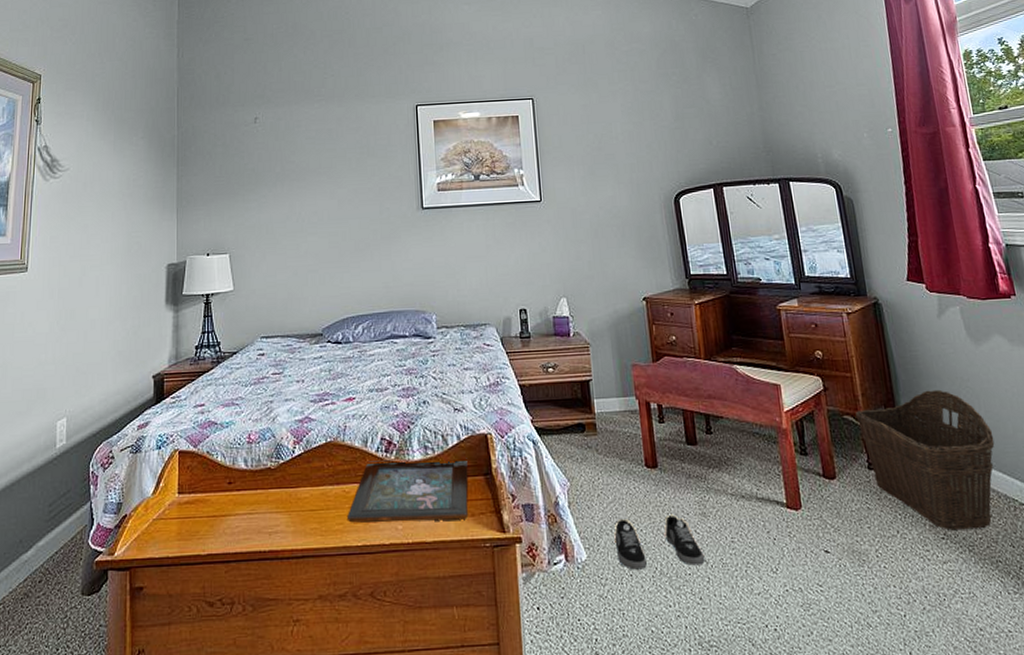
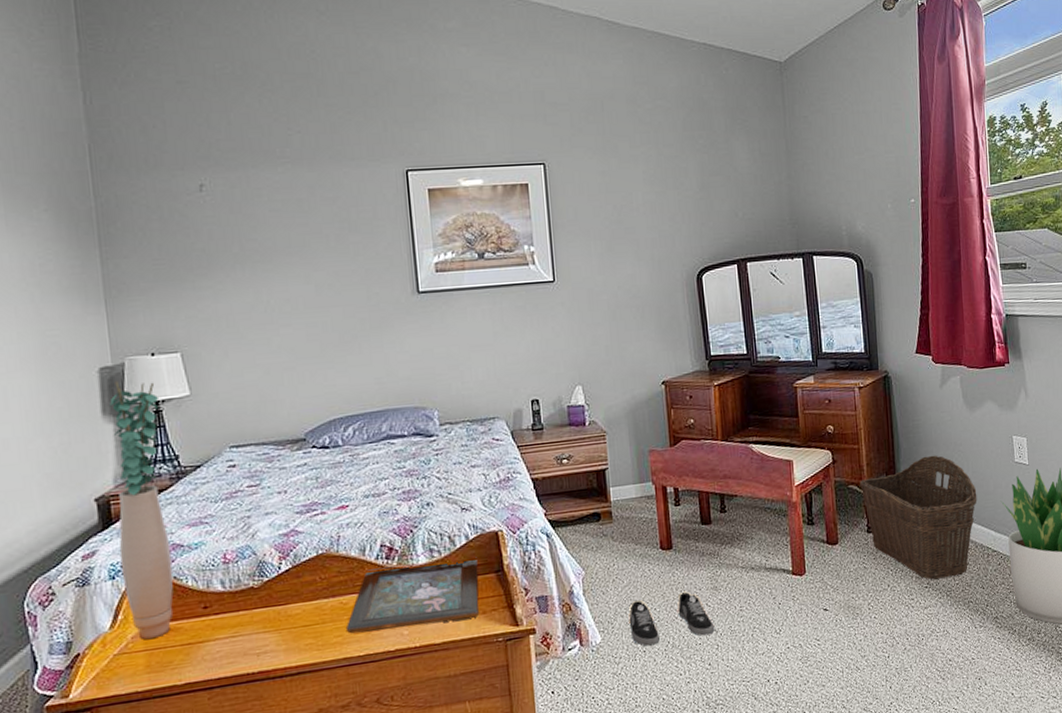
vase: none [166,275,209,509] -> present [109,380,174,640]

